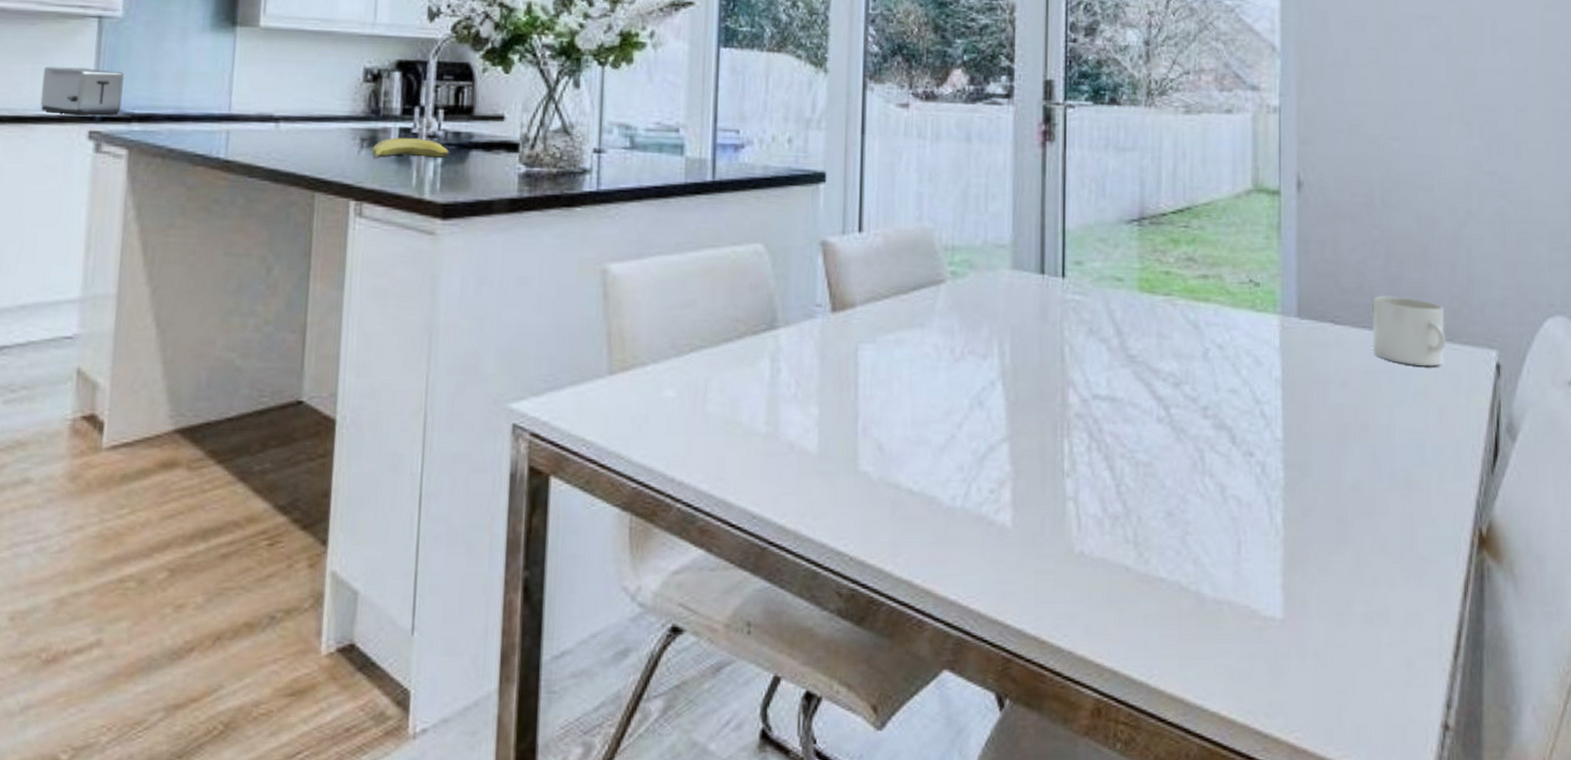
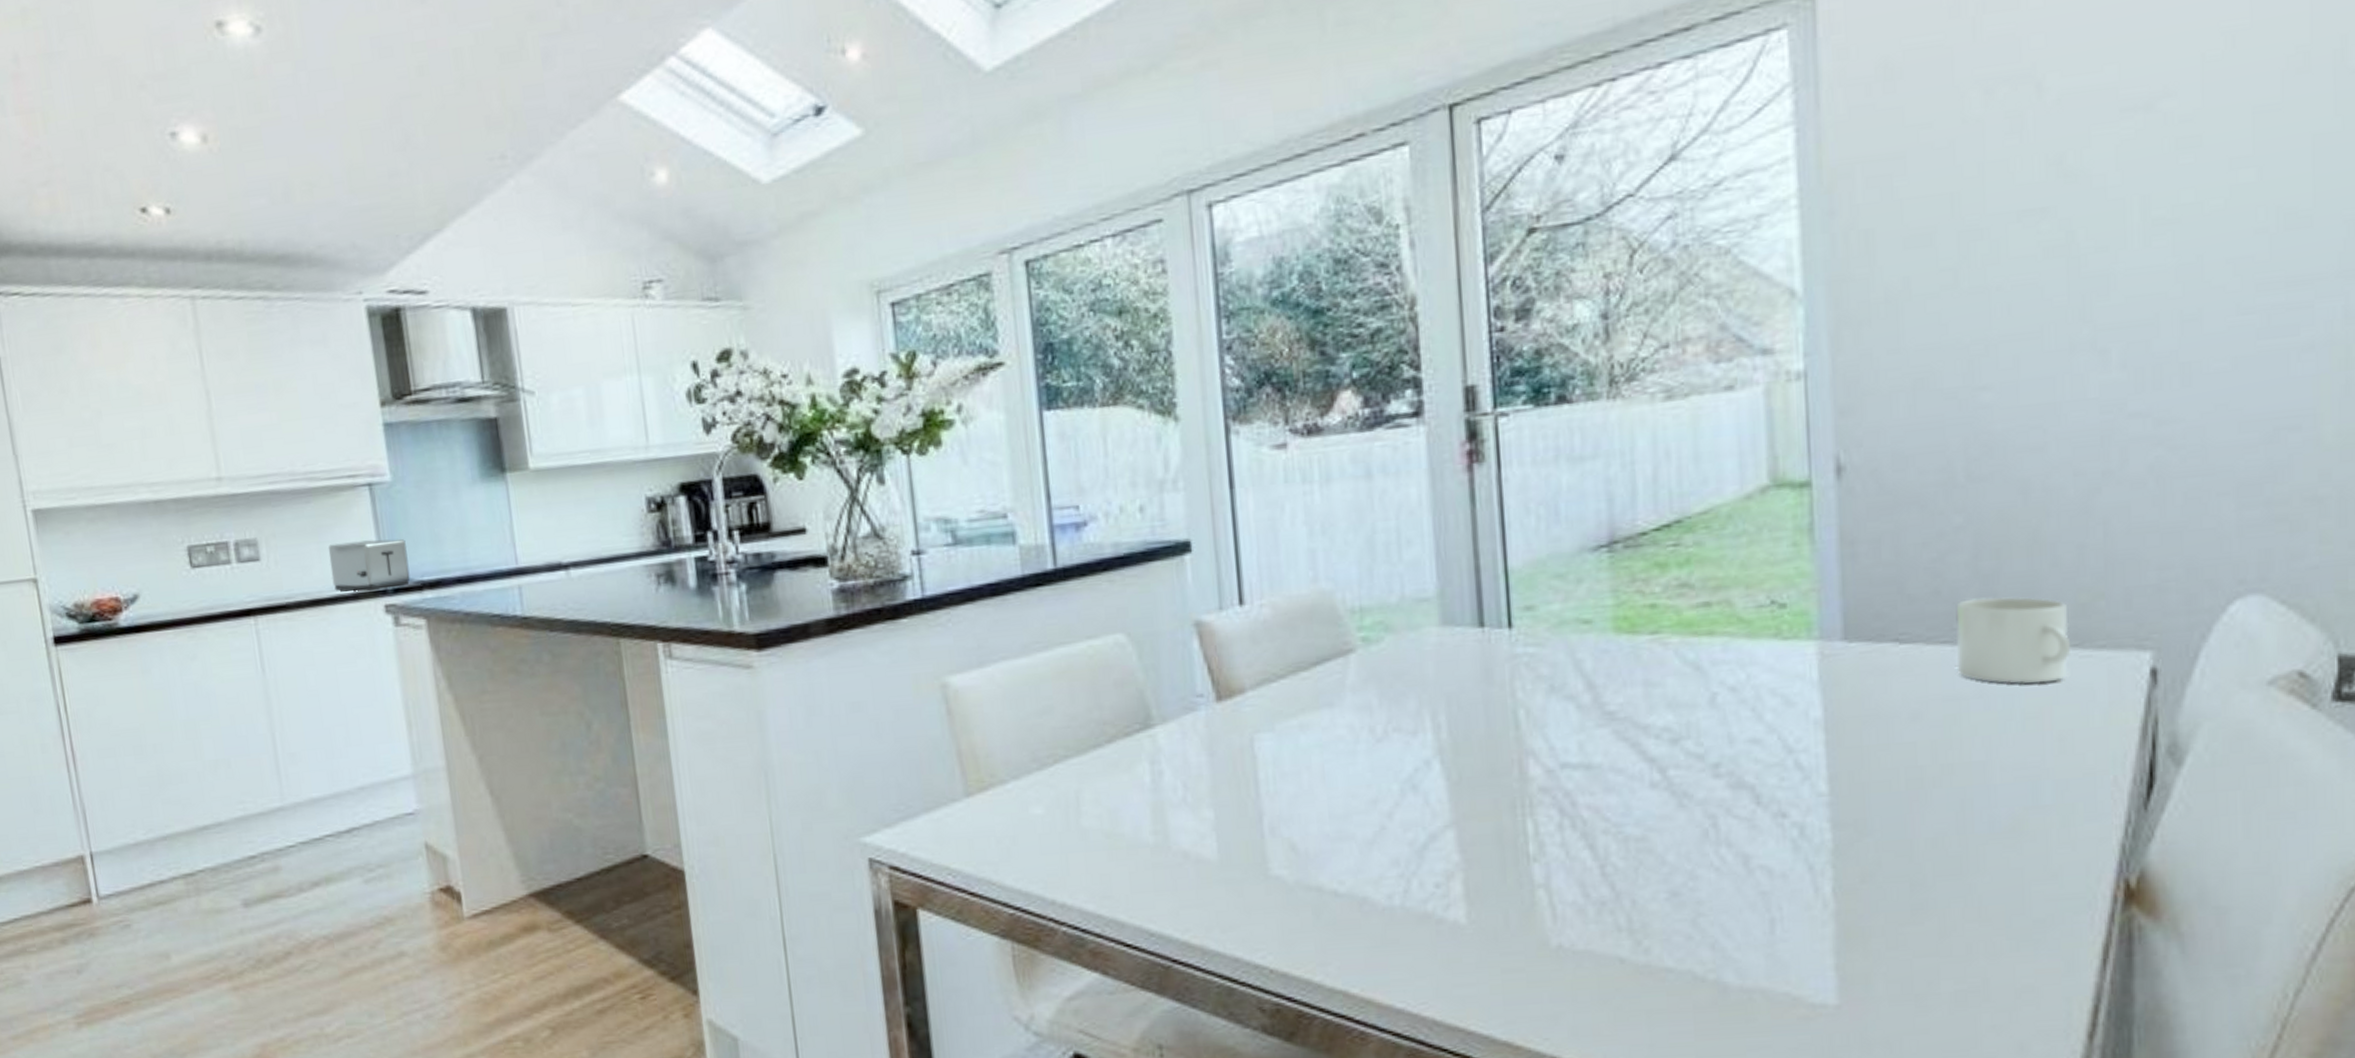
fruit: present [372,137,450,158] -> none [670,565,754,594]

